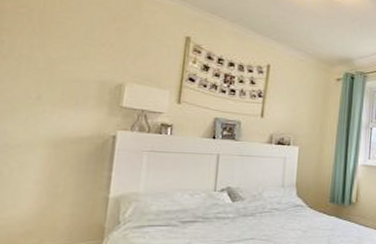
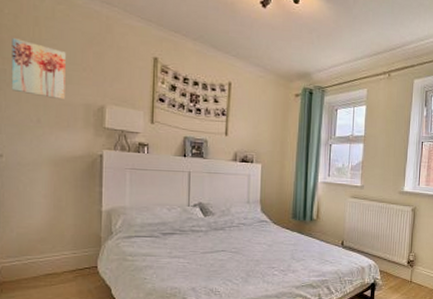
wall art: none [7,7,82,77] -> present [11,37,66,100]

